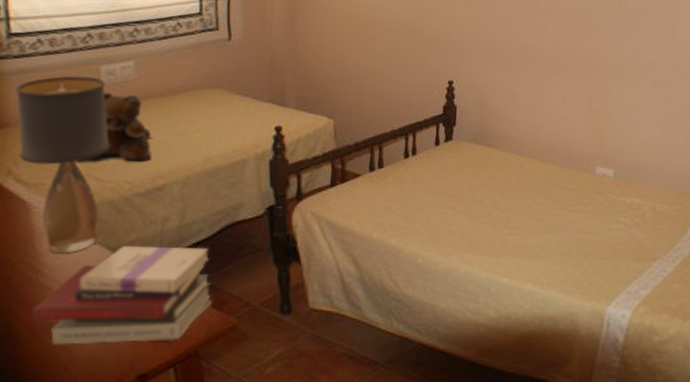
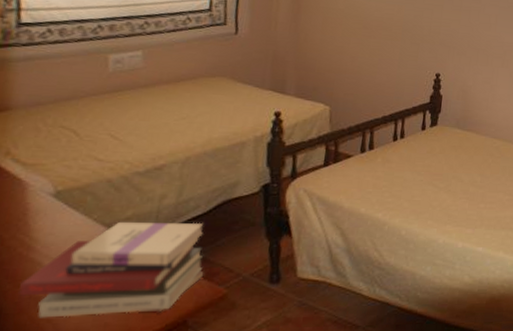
table lamp: present [15,75,111,254] -> none [19,63,114,230]
teddy bear: present [77,92,153,162] -> none [78,78,156,144]

